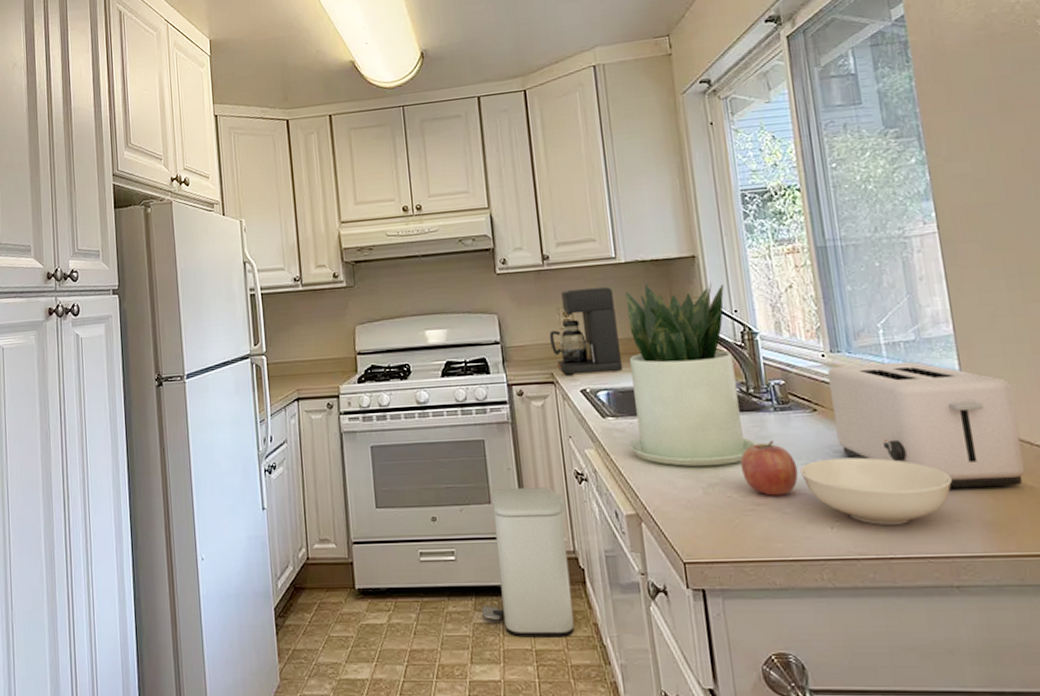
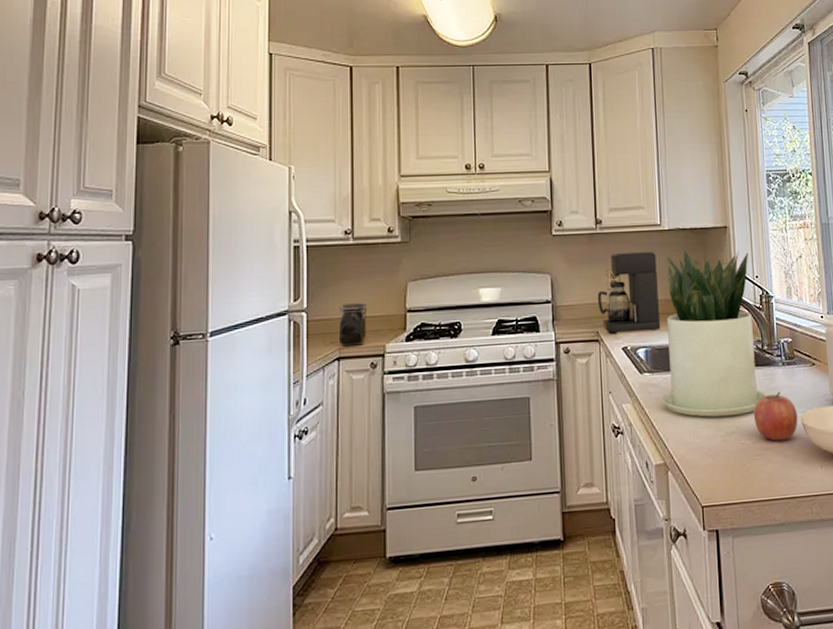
jar: none [295,346,322,388] -> present [338,303,368,347]
pedal bin: present [482,487,575,638] -> none [516,442,603,592]

